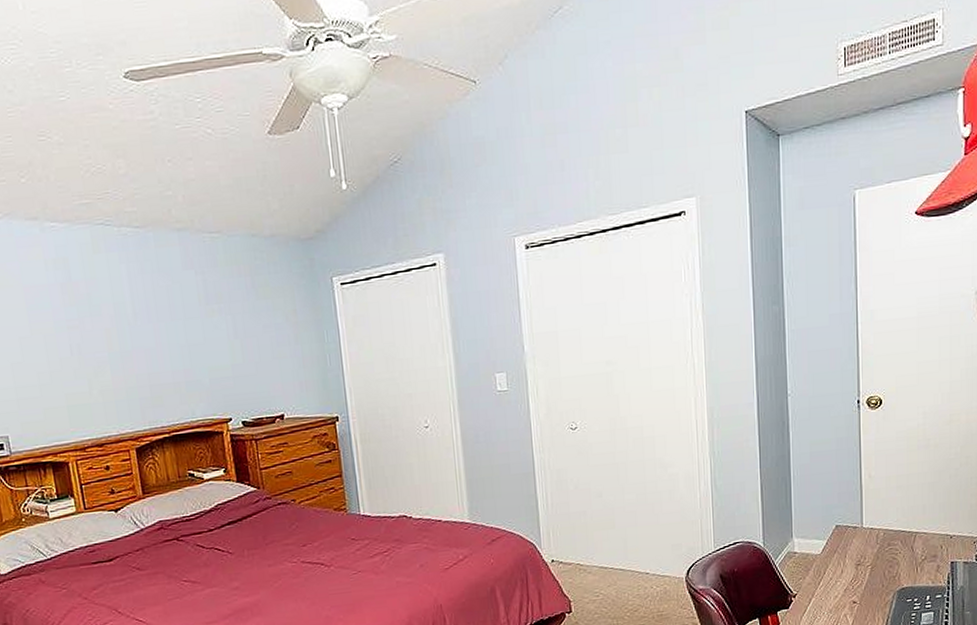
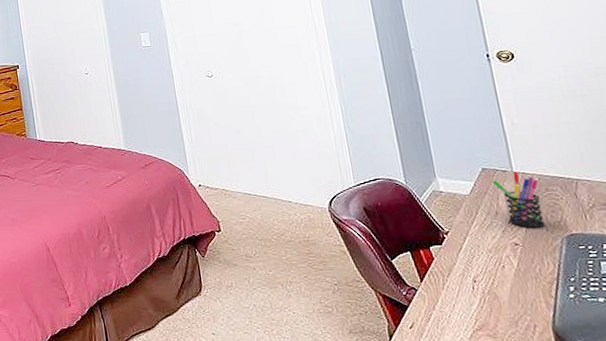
pen holder: none [842,527,883,585] -> present [491,171,546,228]

